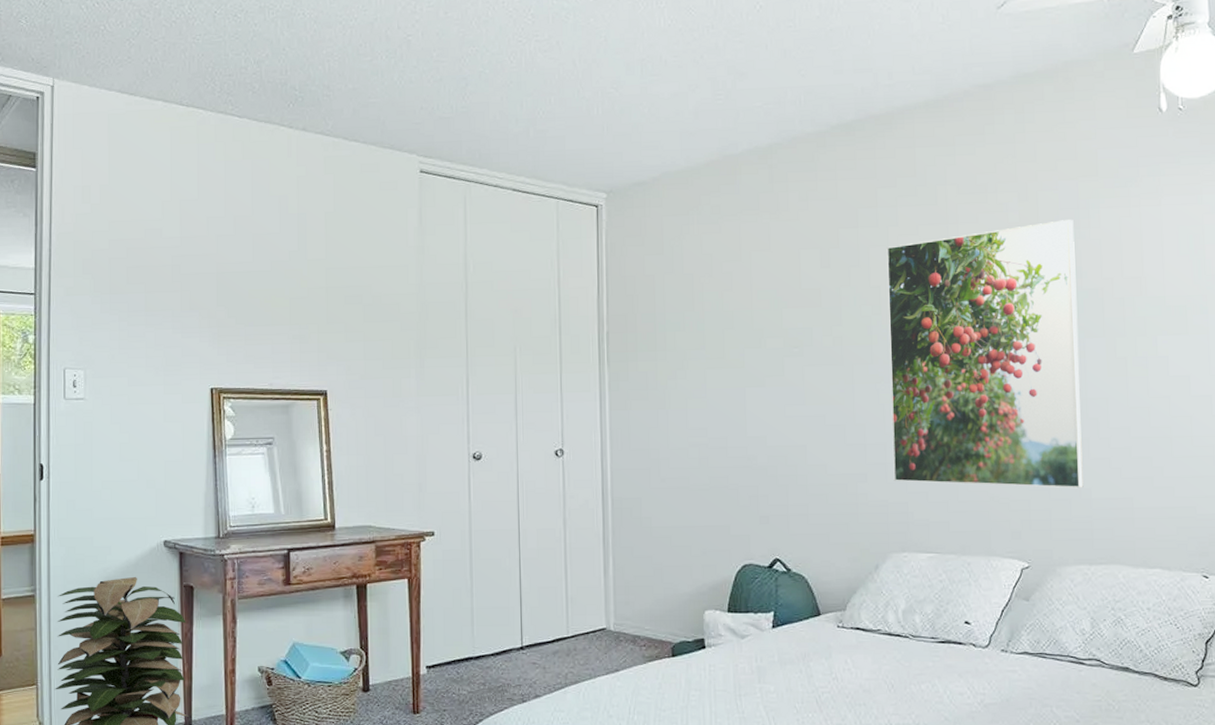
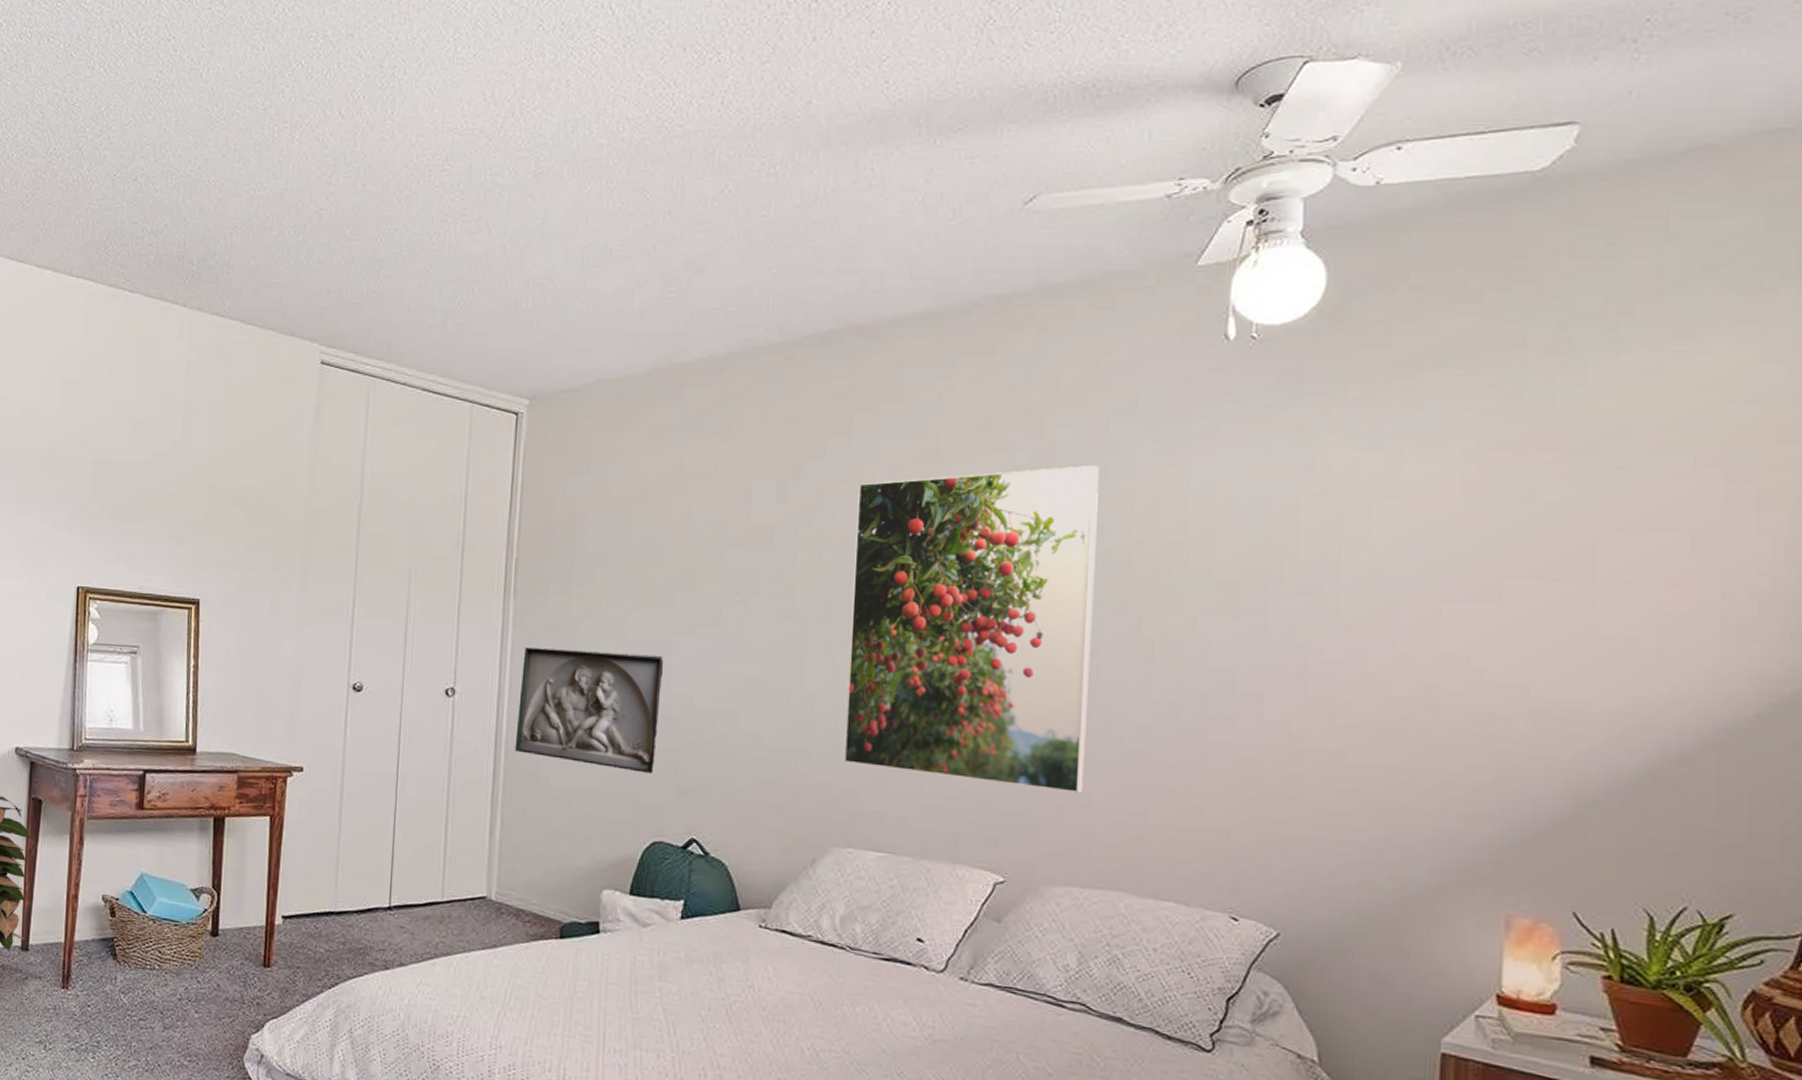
relief plaque: none [619,405,740,507] -> present [515,647,664,773]

